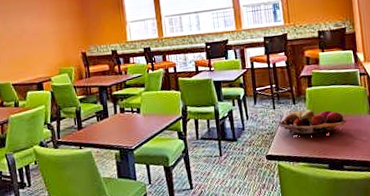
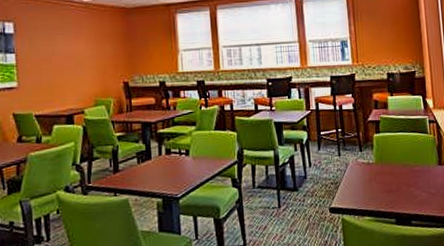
fruit basket: present [278,109,347,137] -> none [343,157,415,188]

